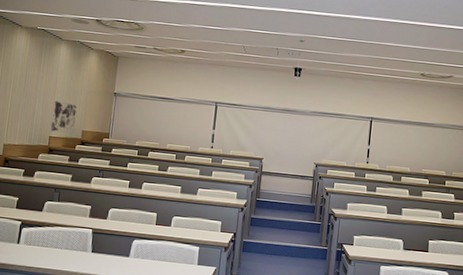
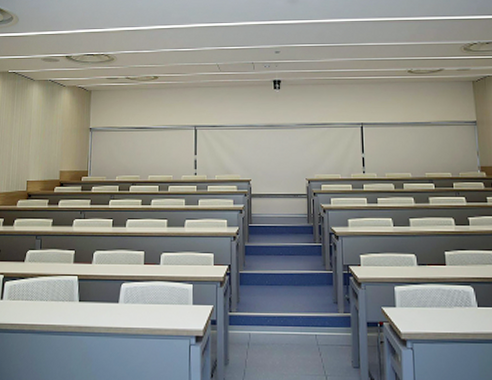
map: present [50,101,77,133] -> none [27,143,53,176]

